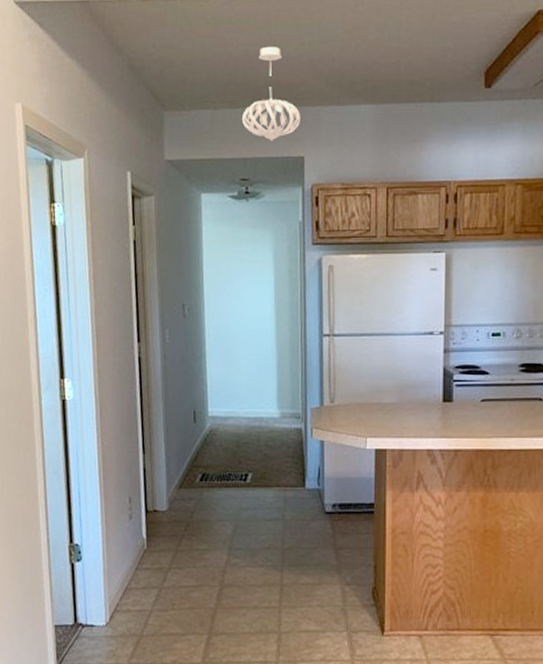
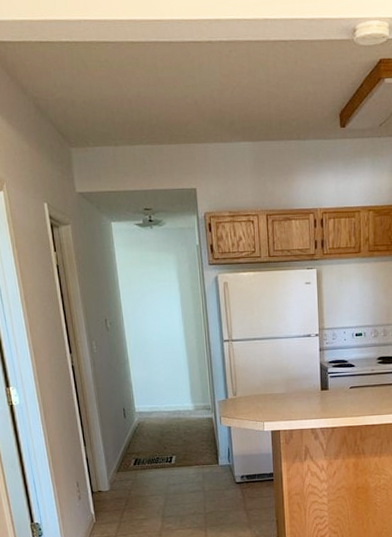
pendant light: present [242,47,300,141] -> none [140,89,190,175]

